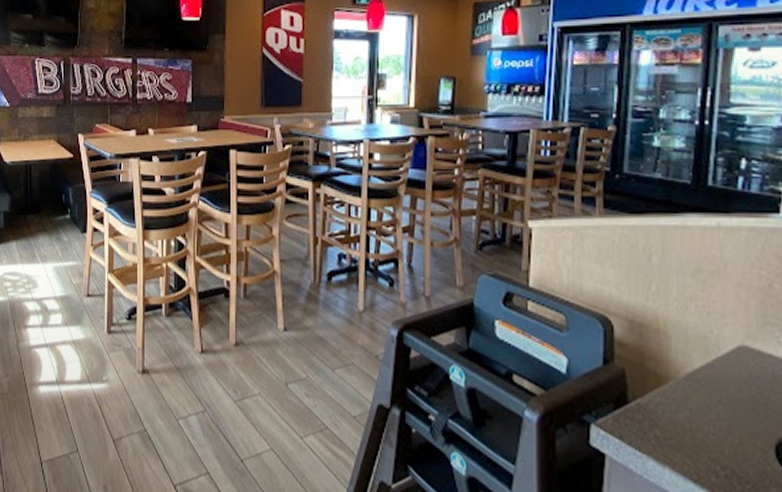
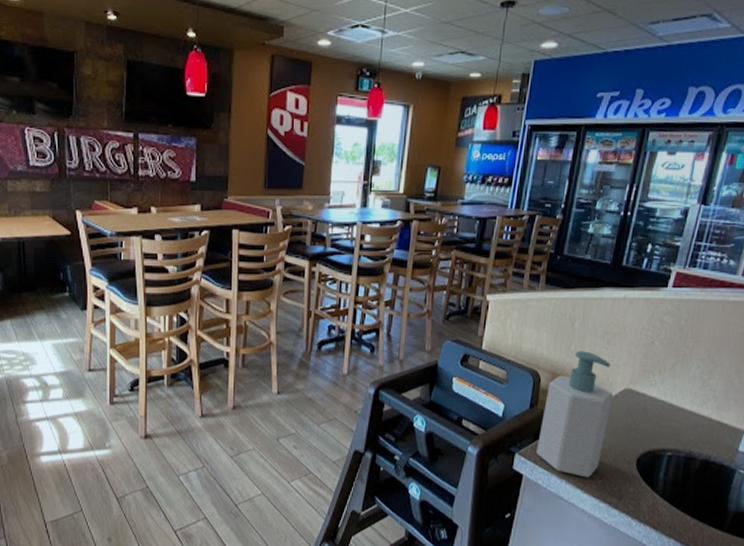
soap bottle: none [621,293,723,467] -> present [536,351,613,478]

